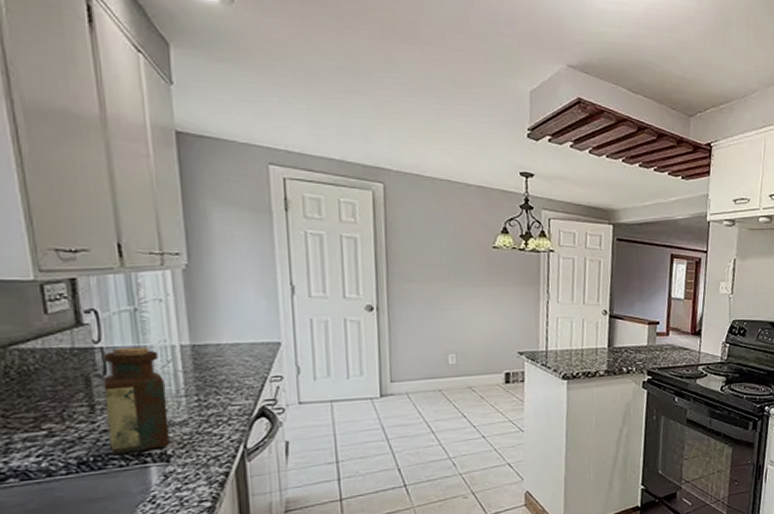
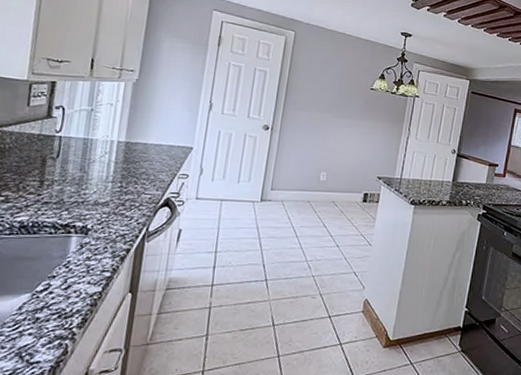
bottle: present [103,347,170,454] -> none [46,138,100,223]

